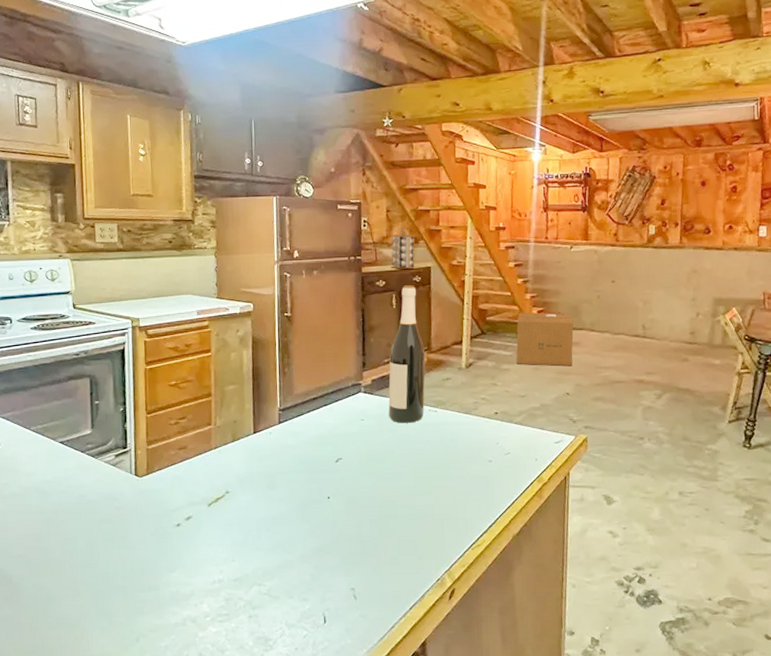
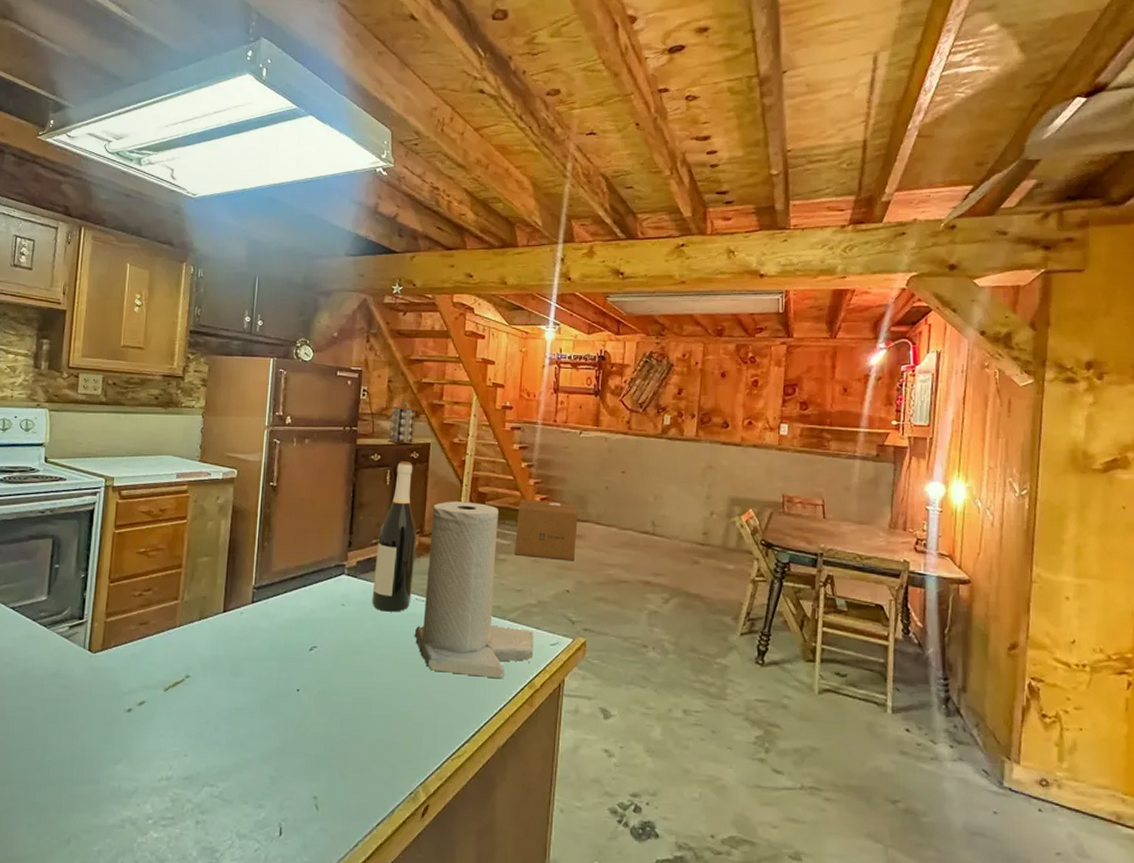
paper towel: none [430,318,540,476] -> present [414,501,534,679]

